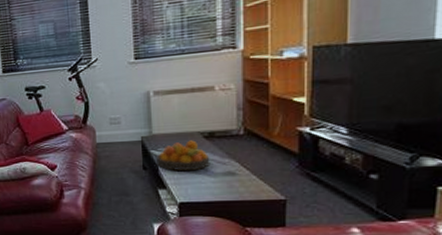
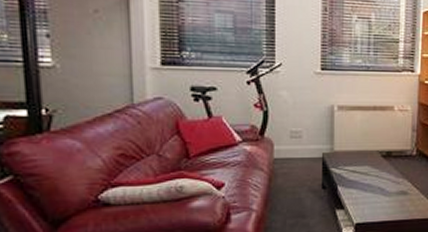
fruit bowl: present [156,140,210,171] -> none [336,159,387,190]

